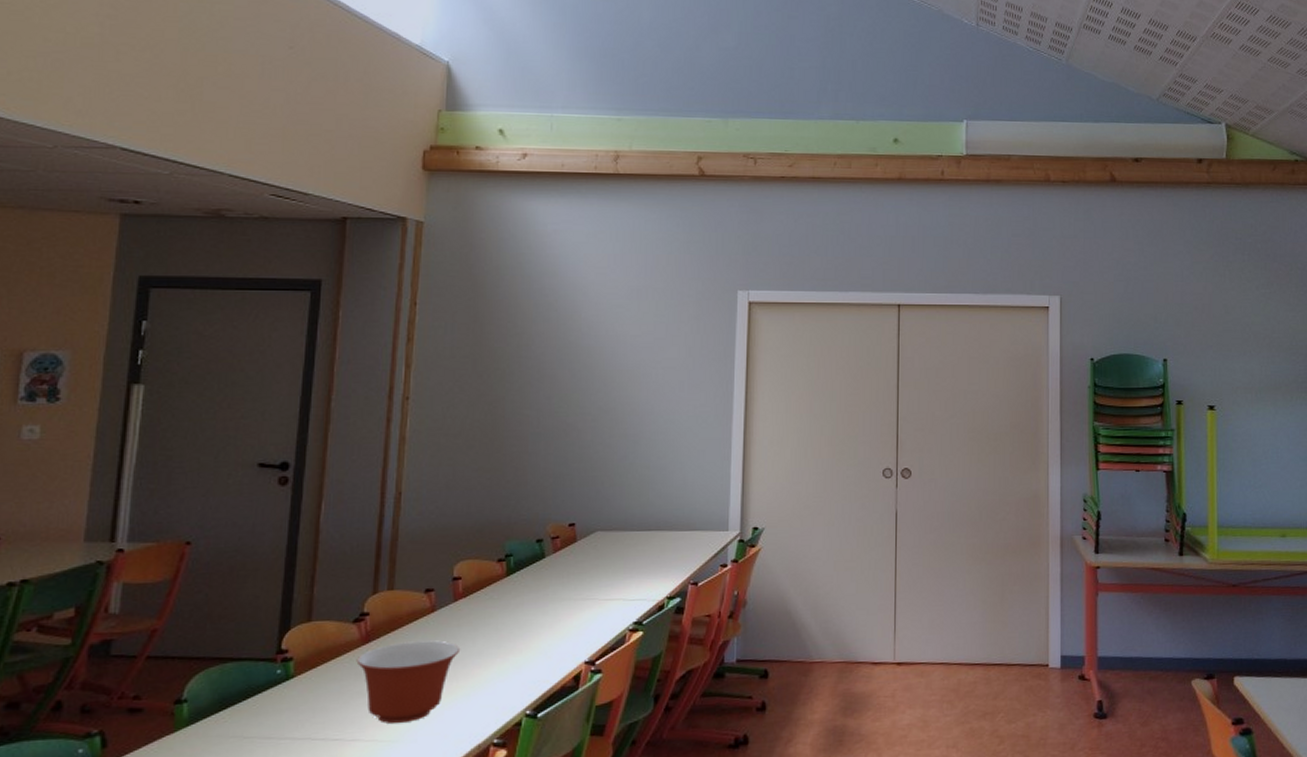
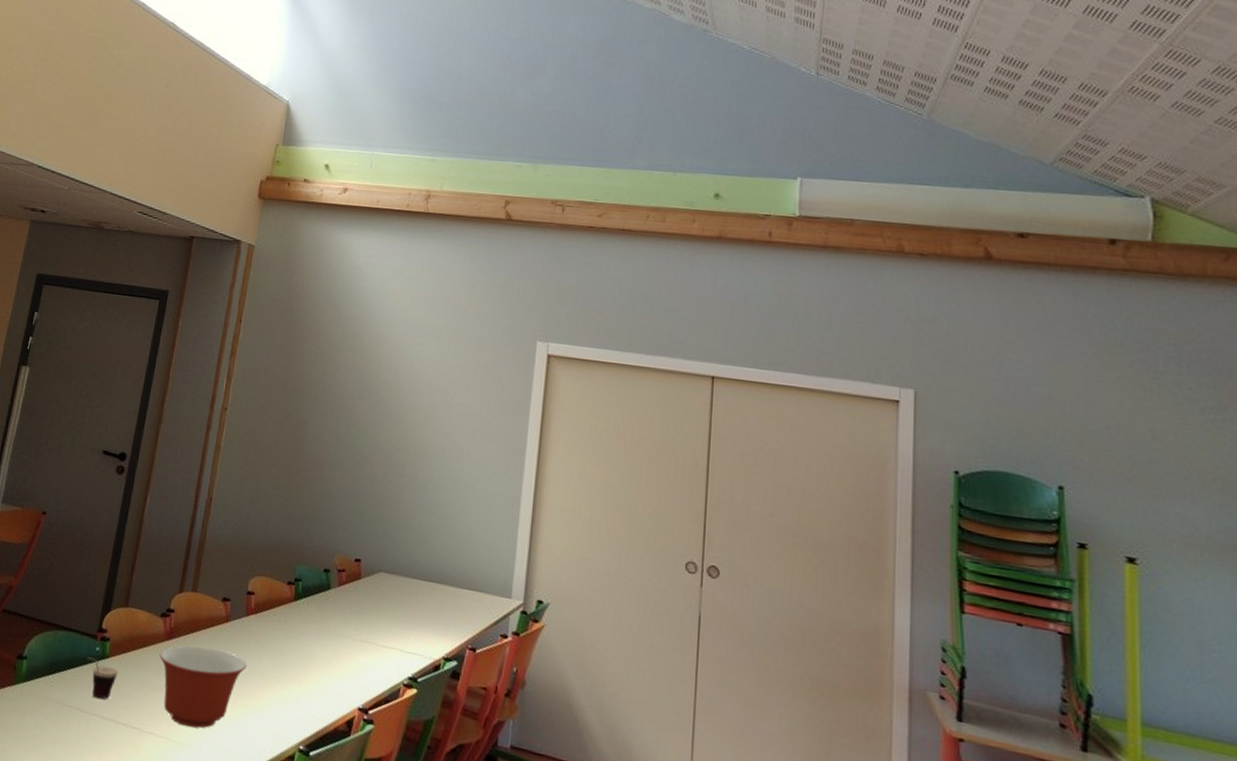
cup: none [264,681,308,722] -> present [85,656,119,700]

